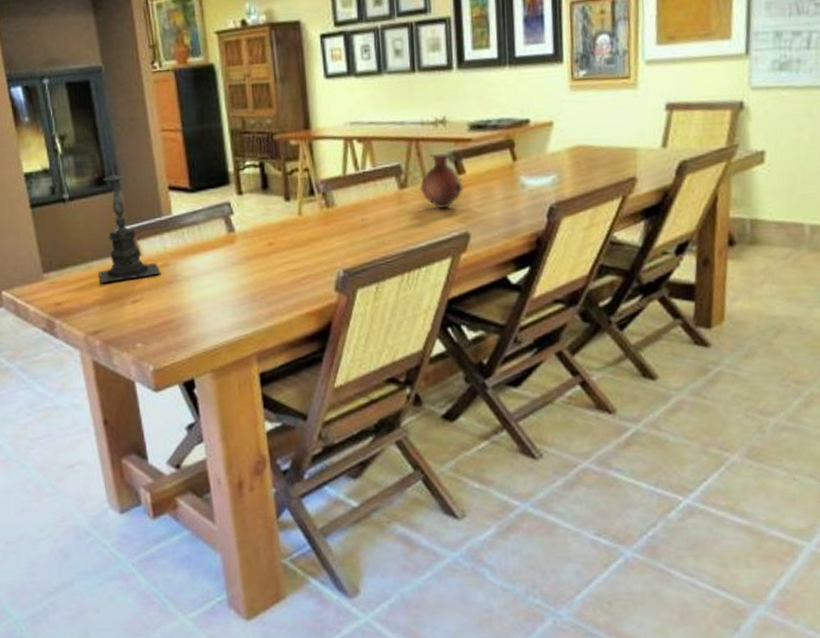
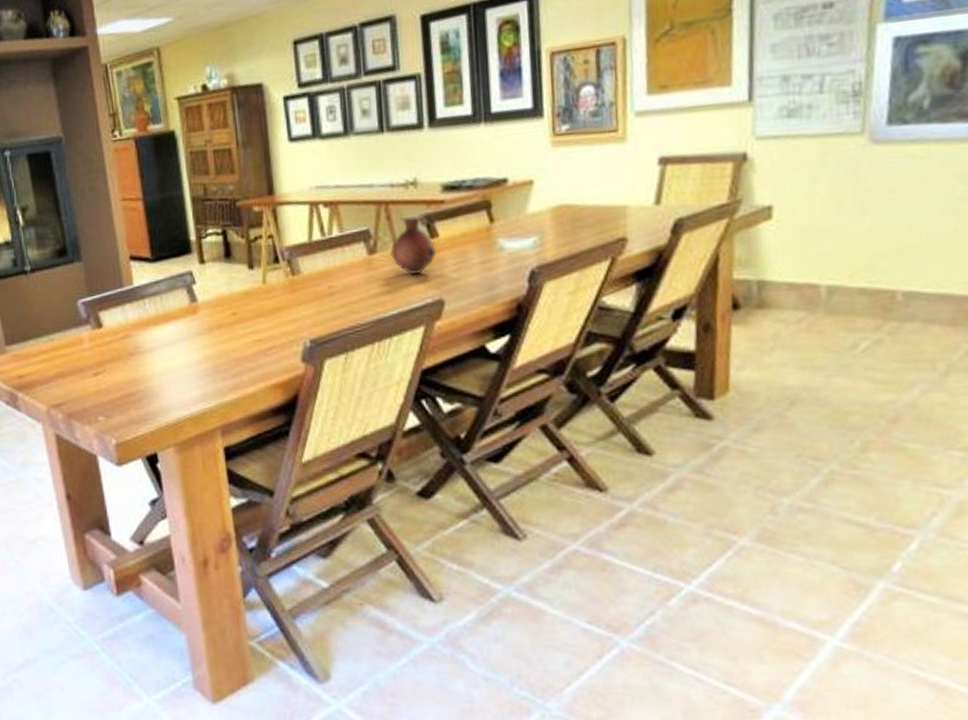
candle holder: present [99,159,161,284] -> none [61,230,123,356]

